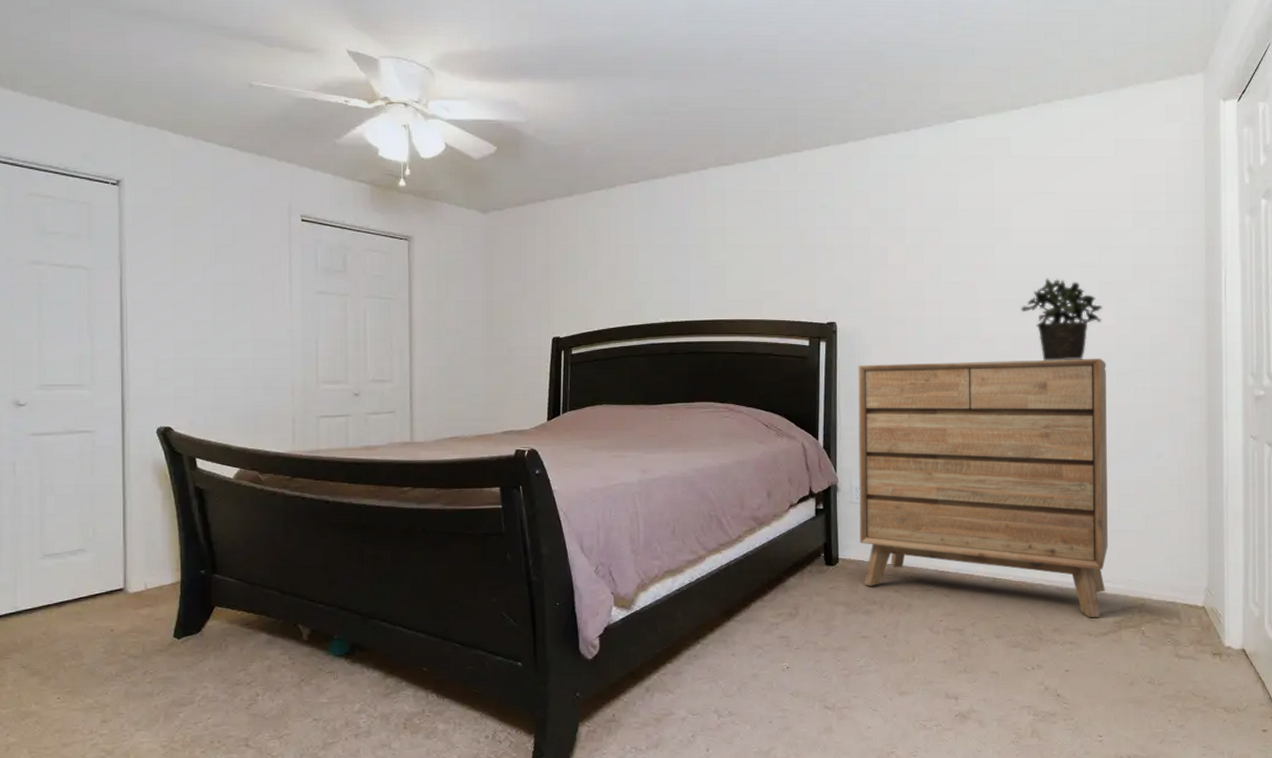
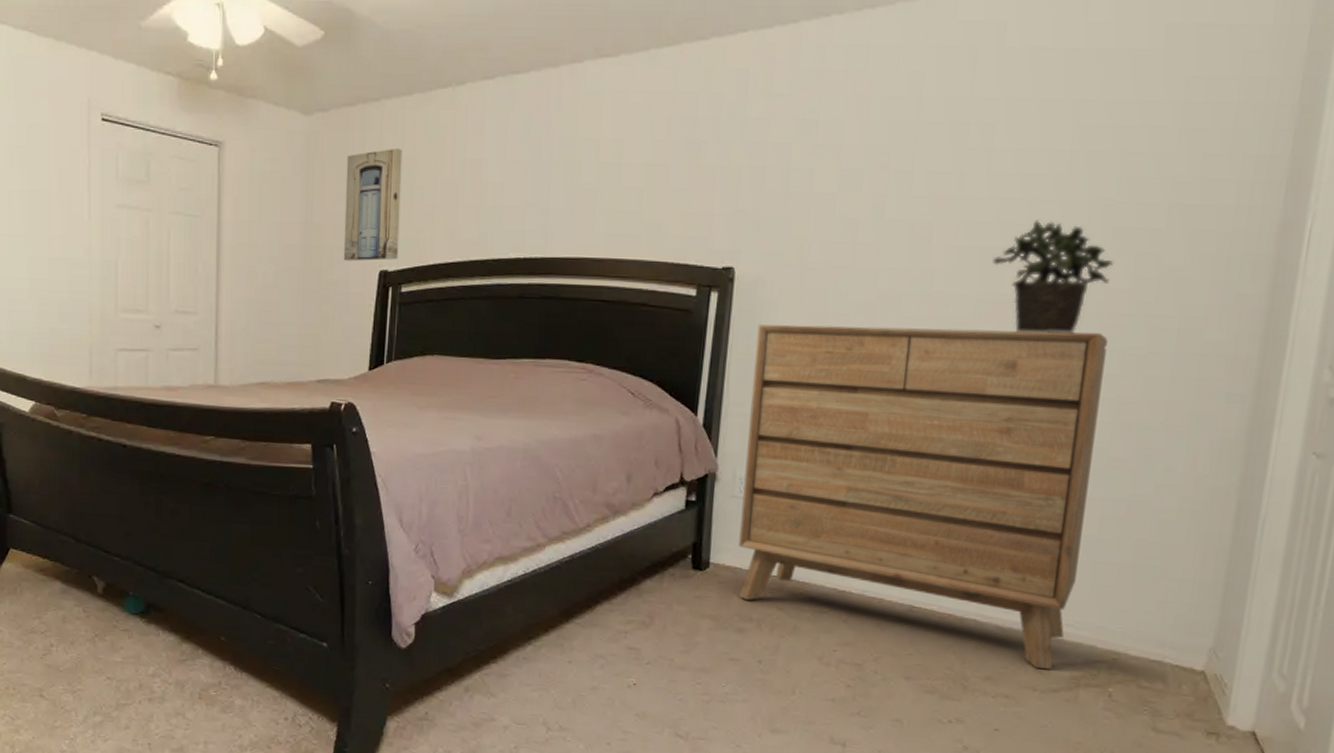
wall art: none [520,238,568,331] -> present [343,147,403,261]

